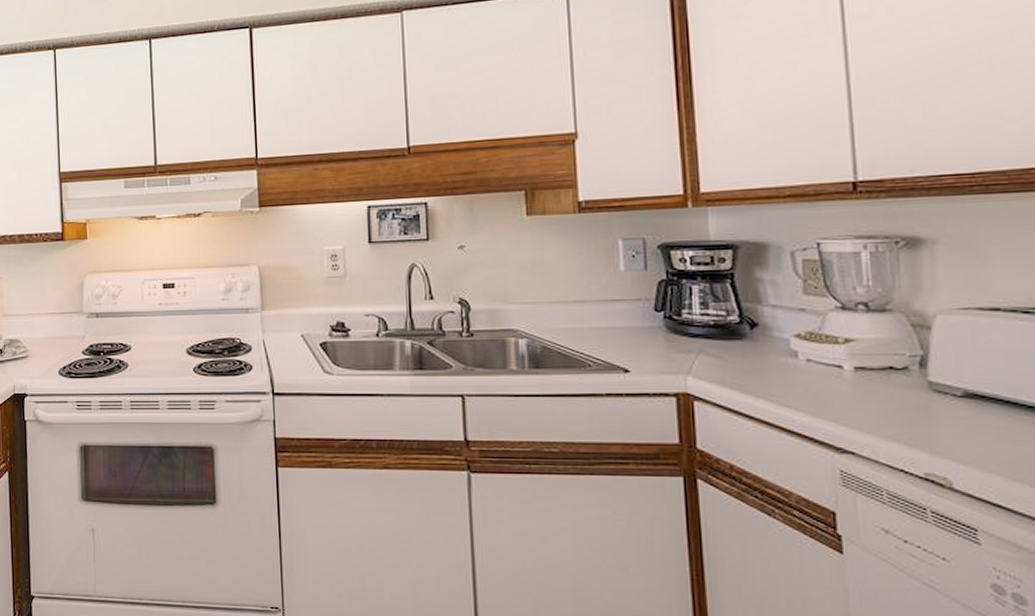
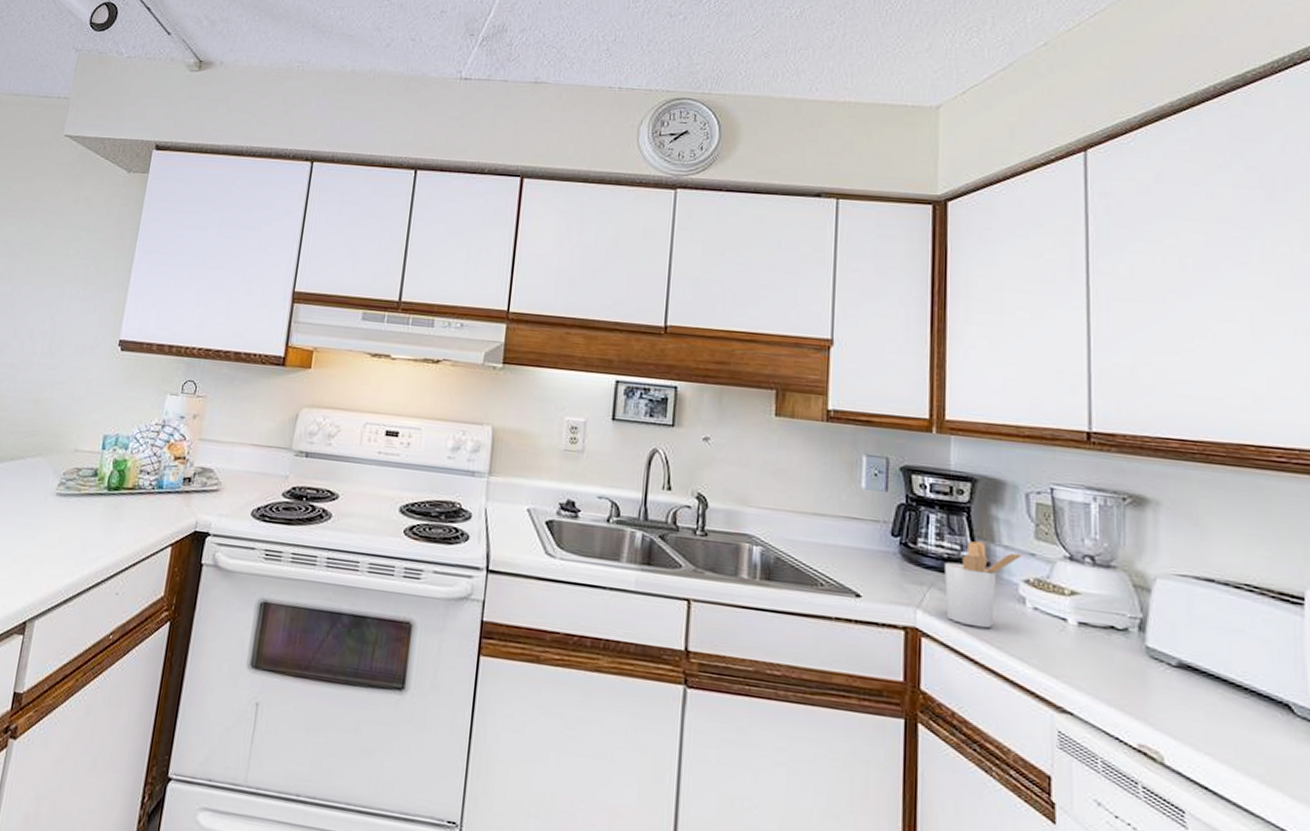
utensil holder: none [712,304,794,385] -> present [945,540,1025,629]

